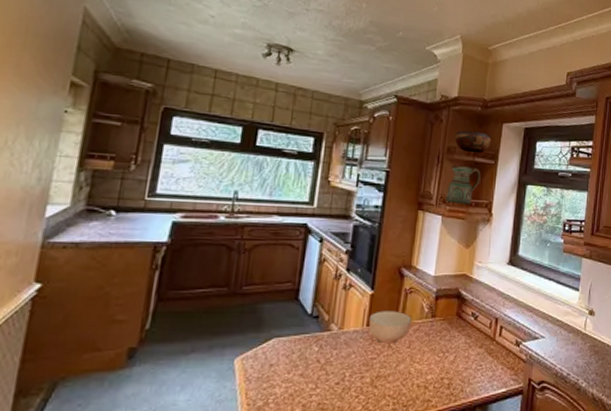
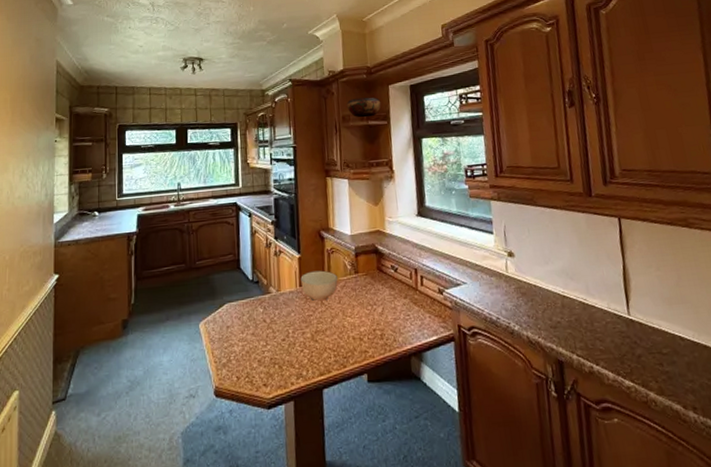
ceramic pitcher: present [446,165,481,205] -> none [348,130,377,166]

